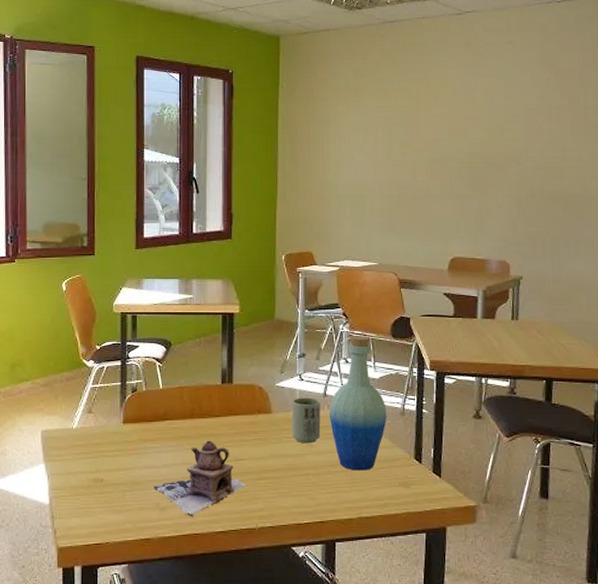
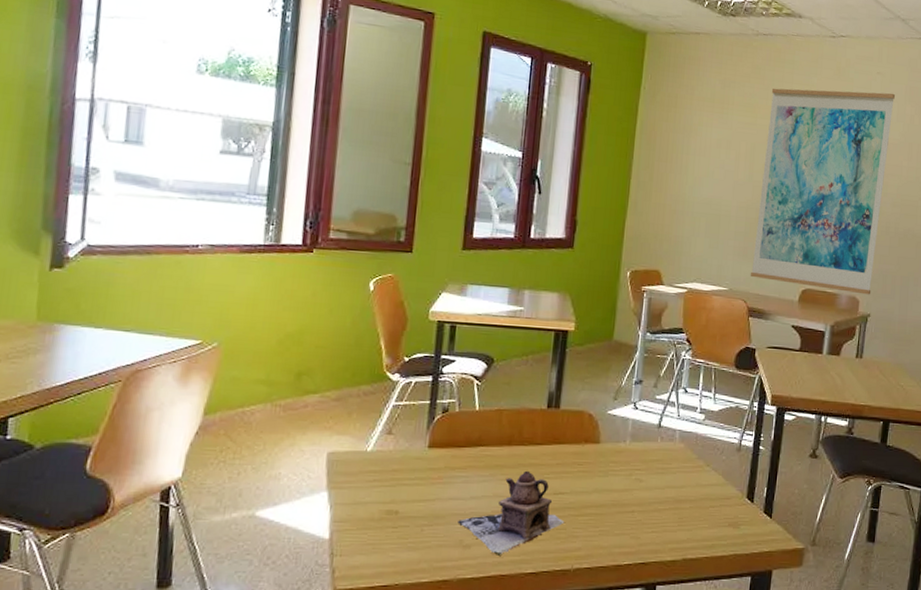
cup: present [291,397,321,444] -> none [620,427,654,478]
bottle: present [329,336,387,471] -> none [661,364,723,509]
wall art: none [398,60,529,258] -> present [750,88,896,295]

